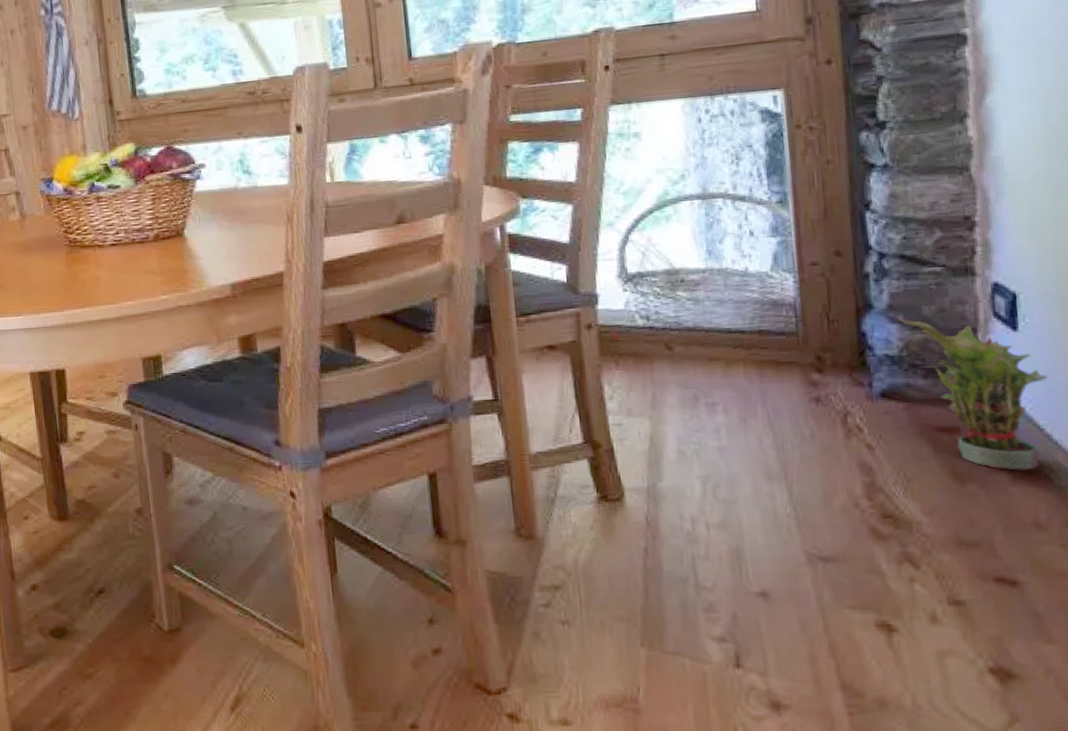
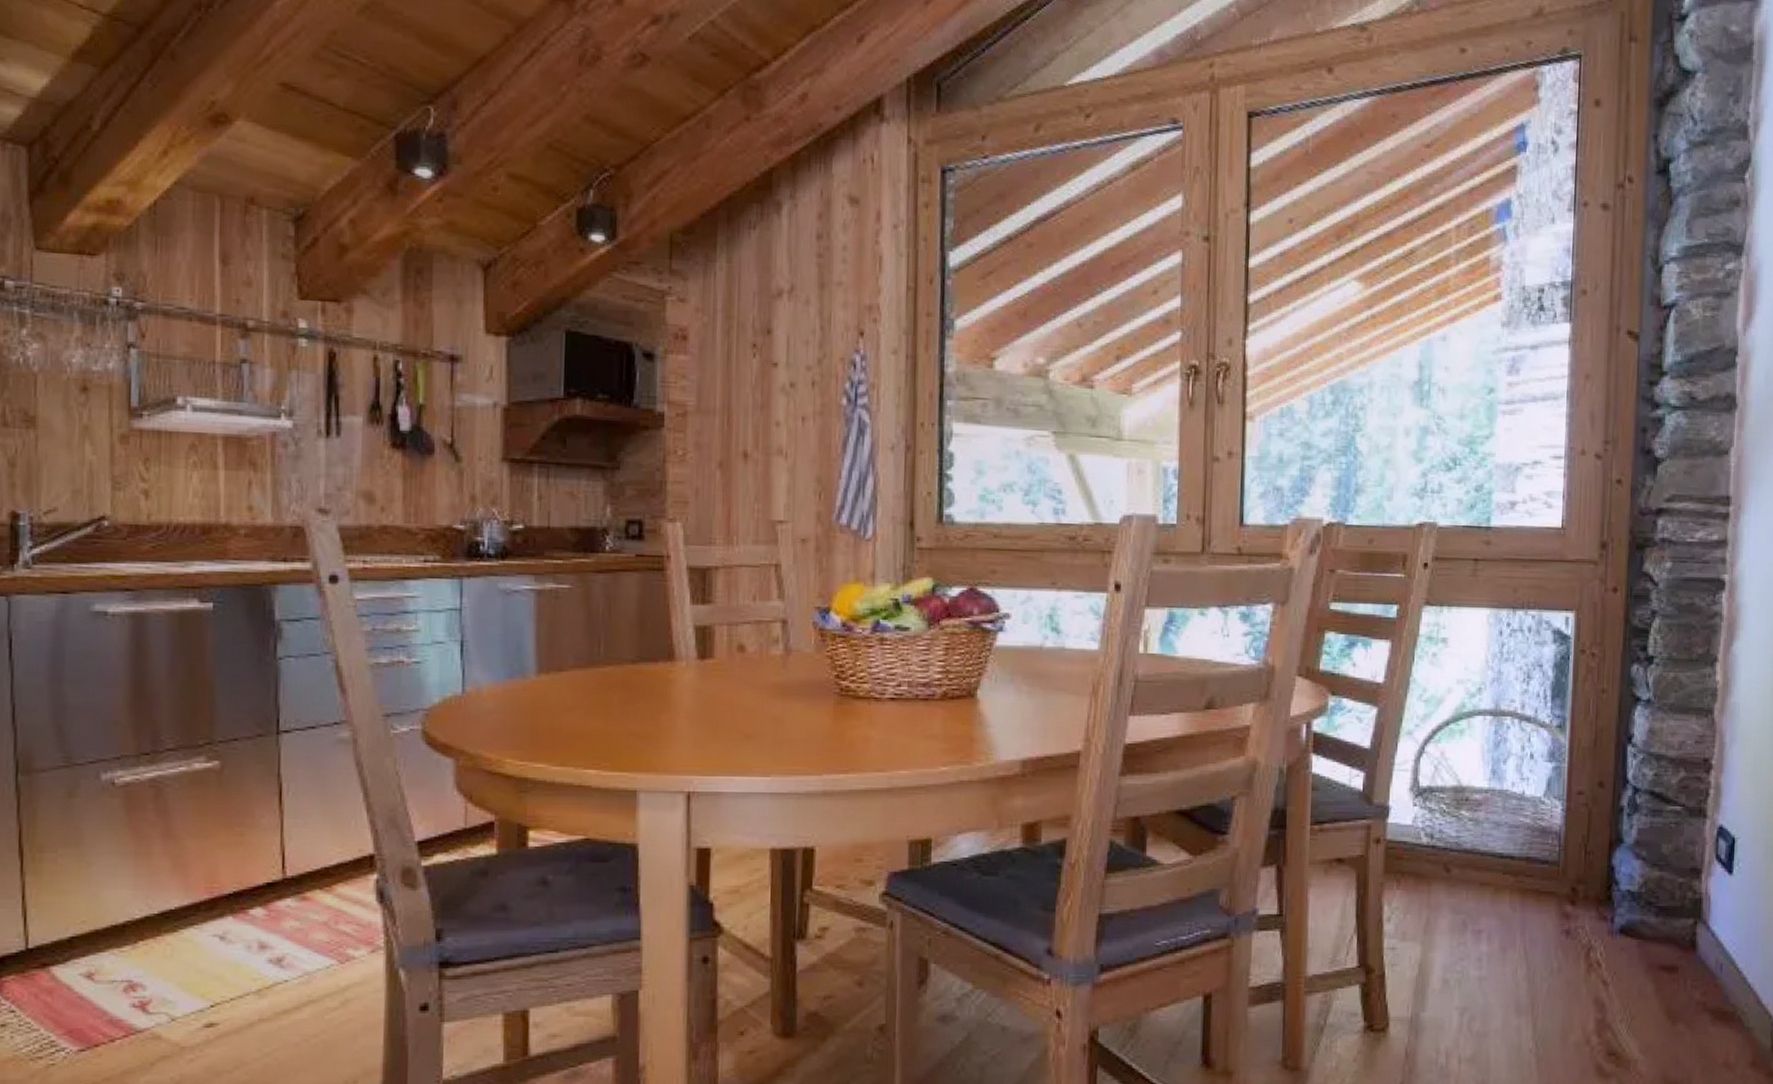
potted plant: present [897,317,1049,470] -> none [1641,853,1751,1011]

